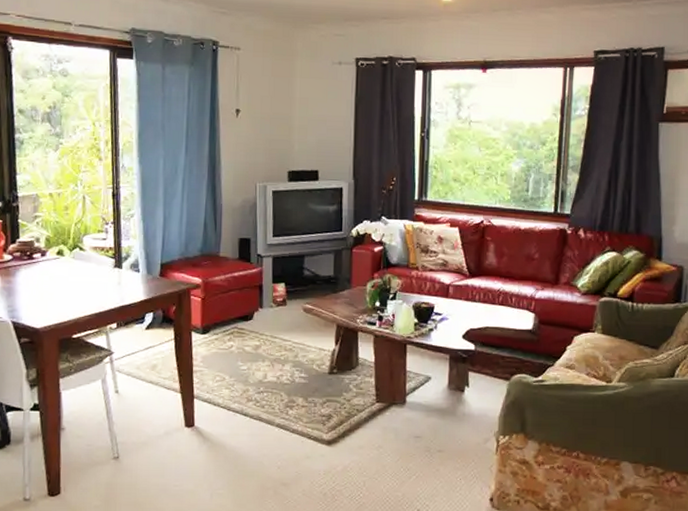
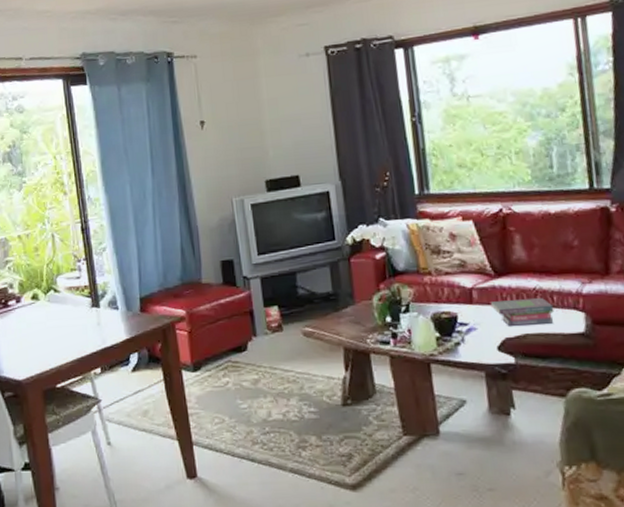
books: none [463,297,511,321] -> present [491,297,555,328]

